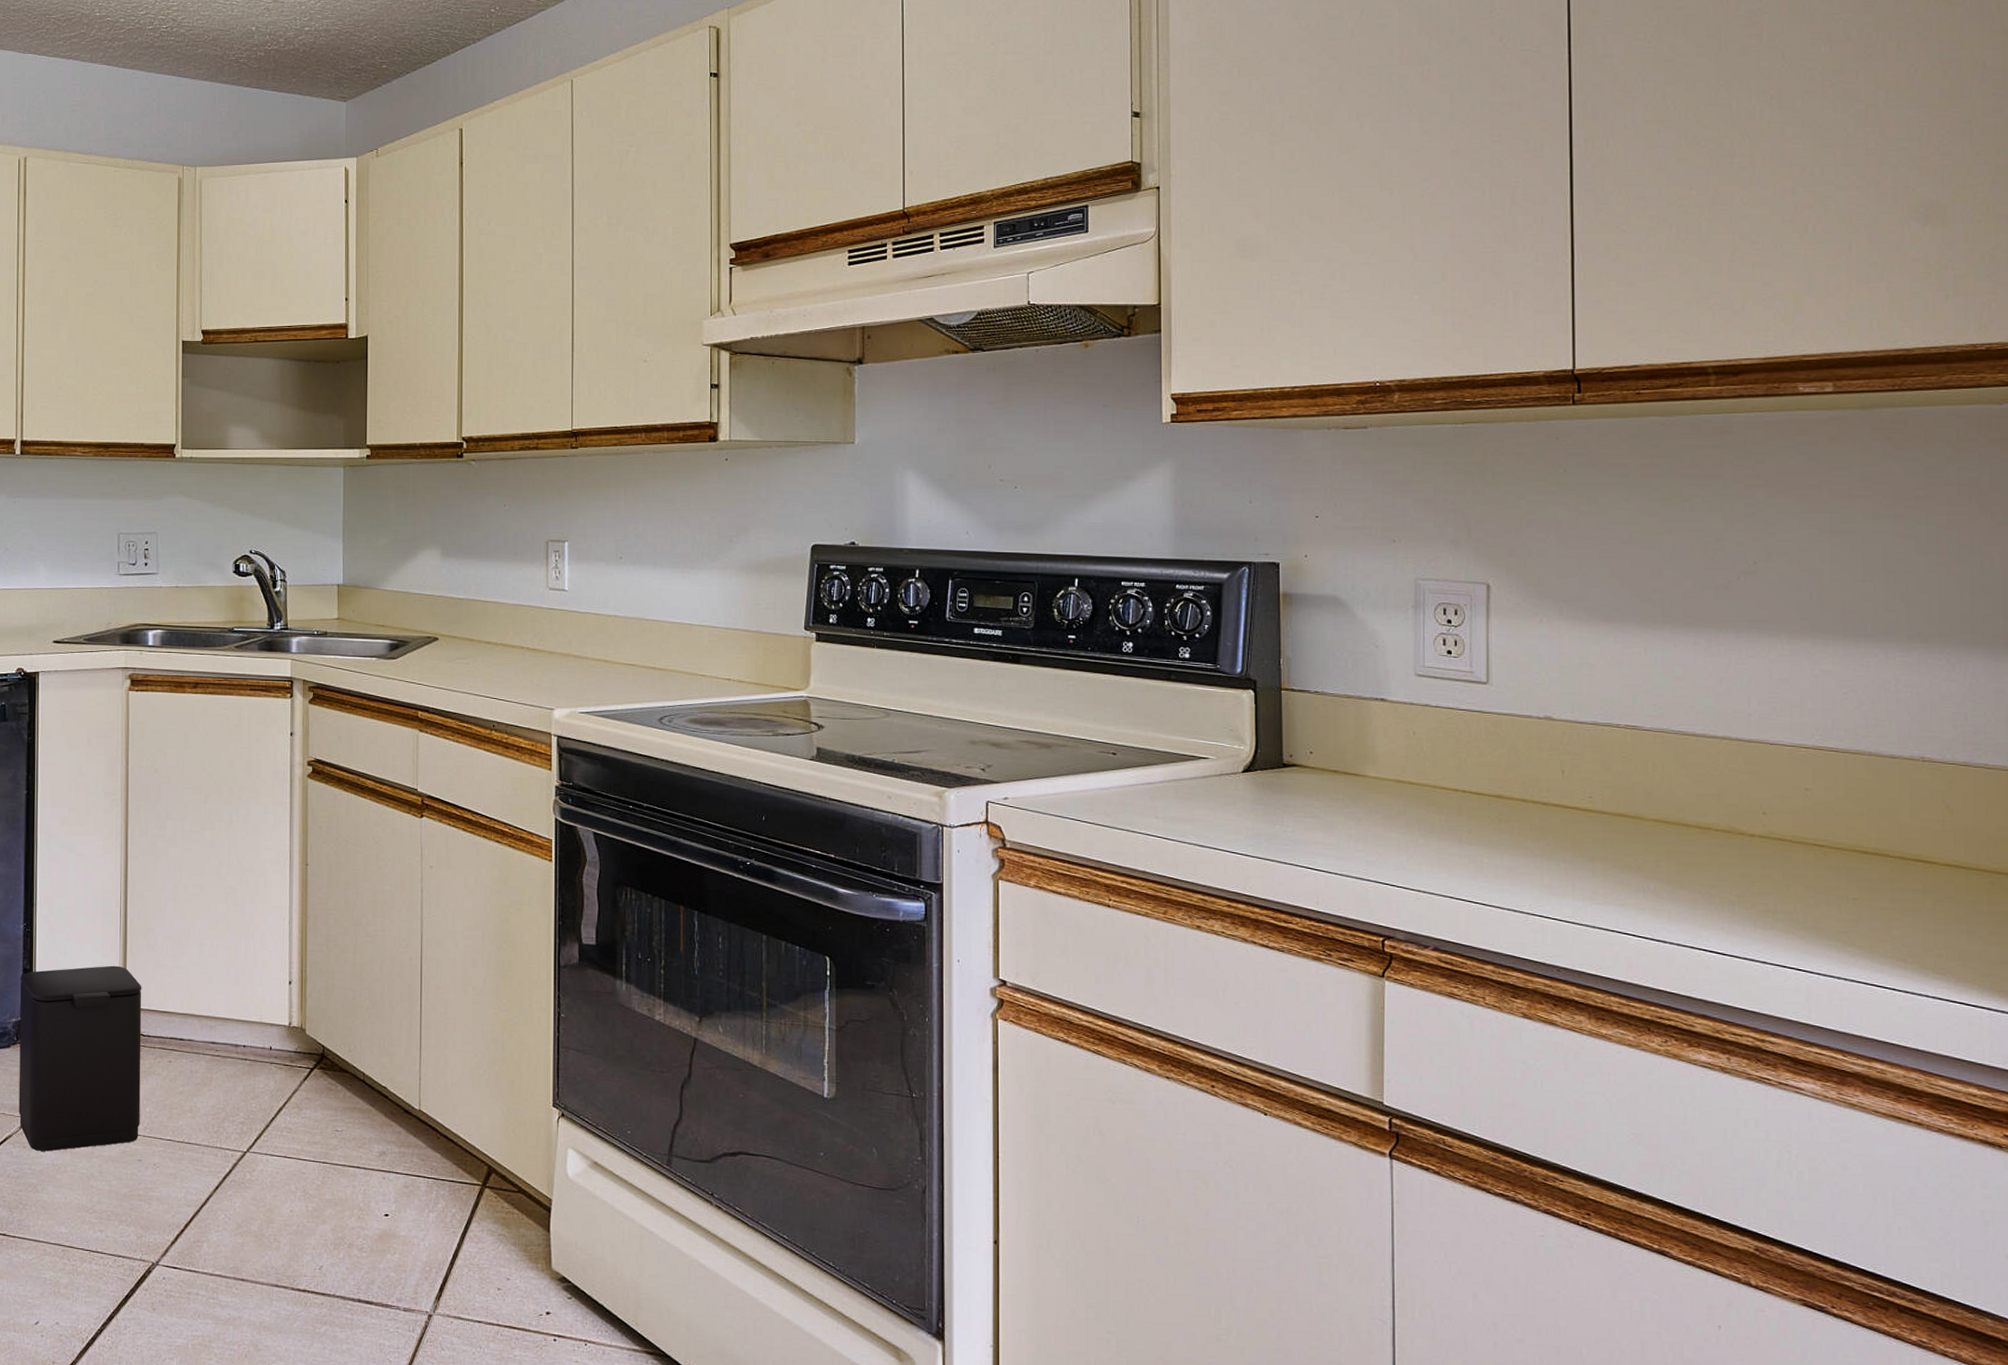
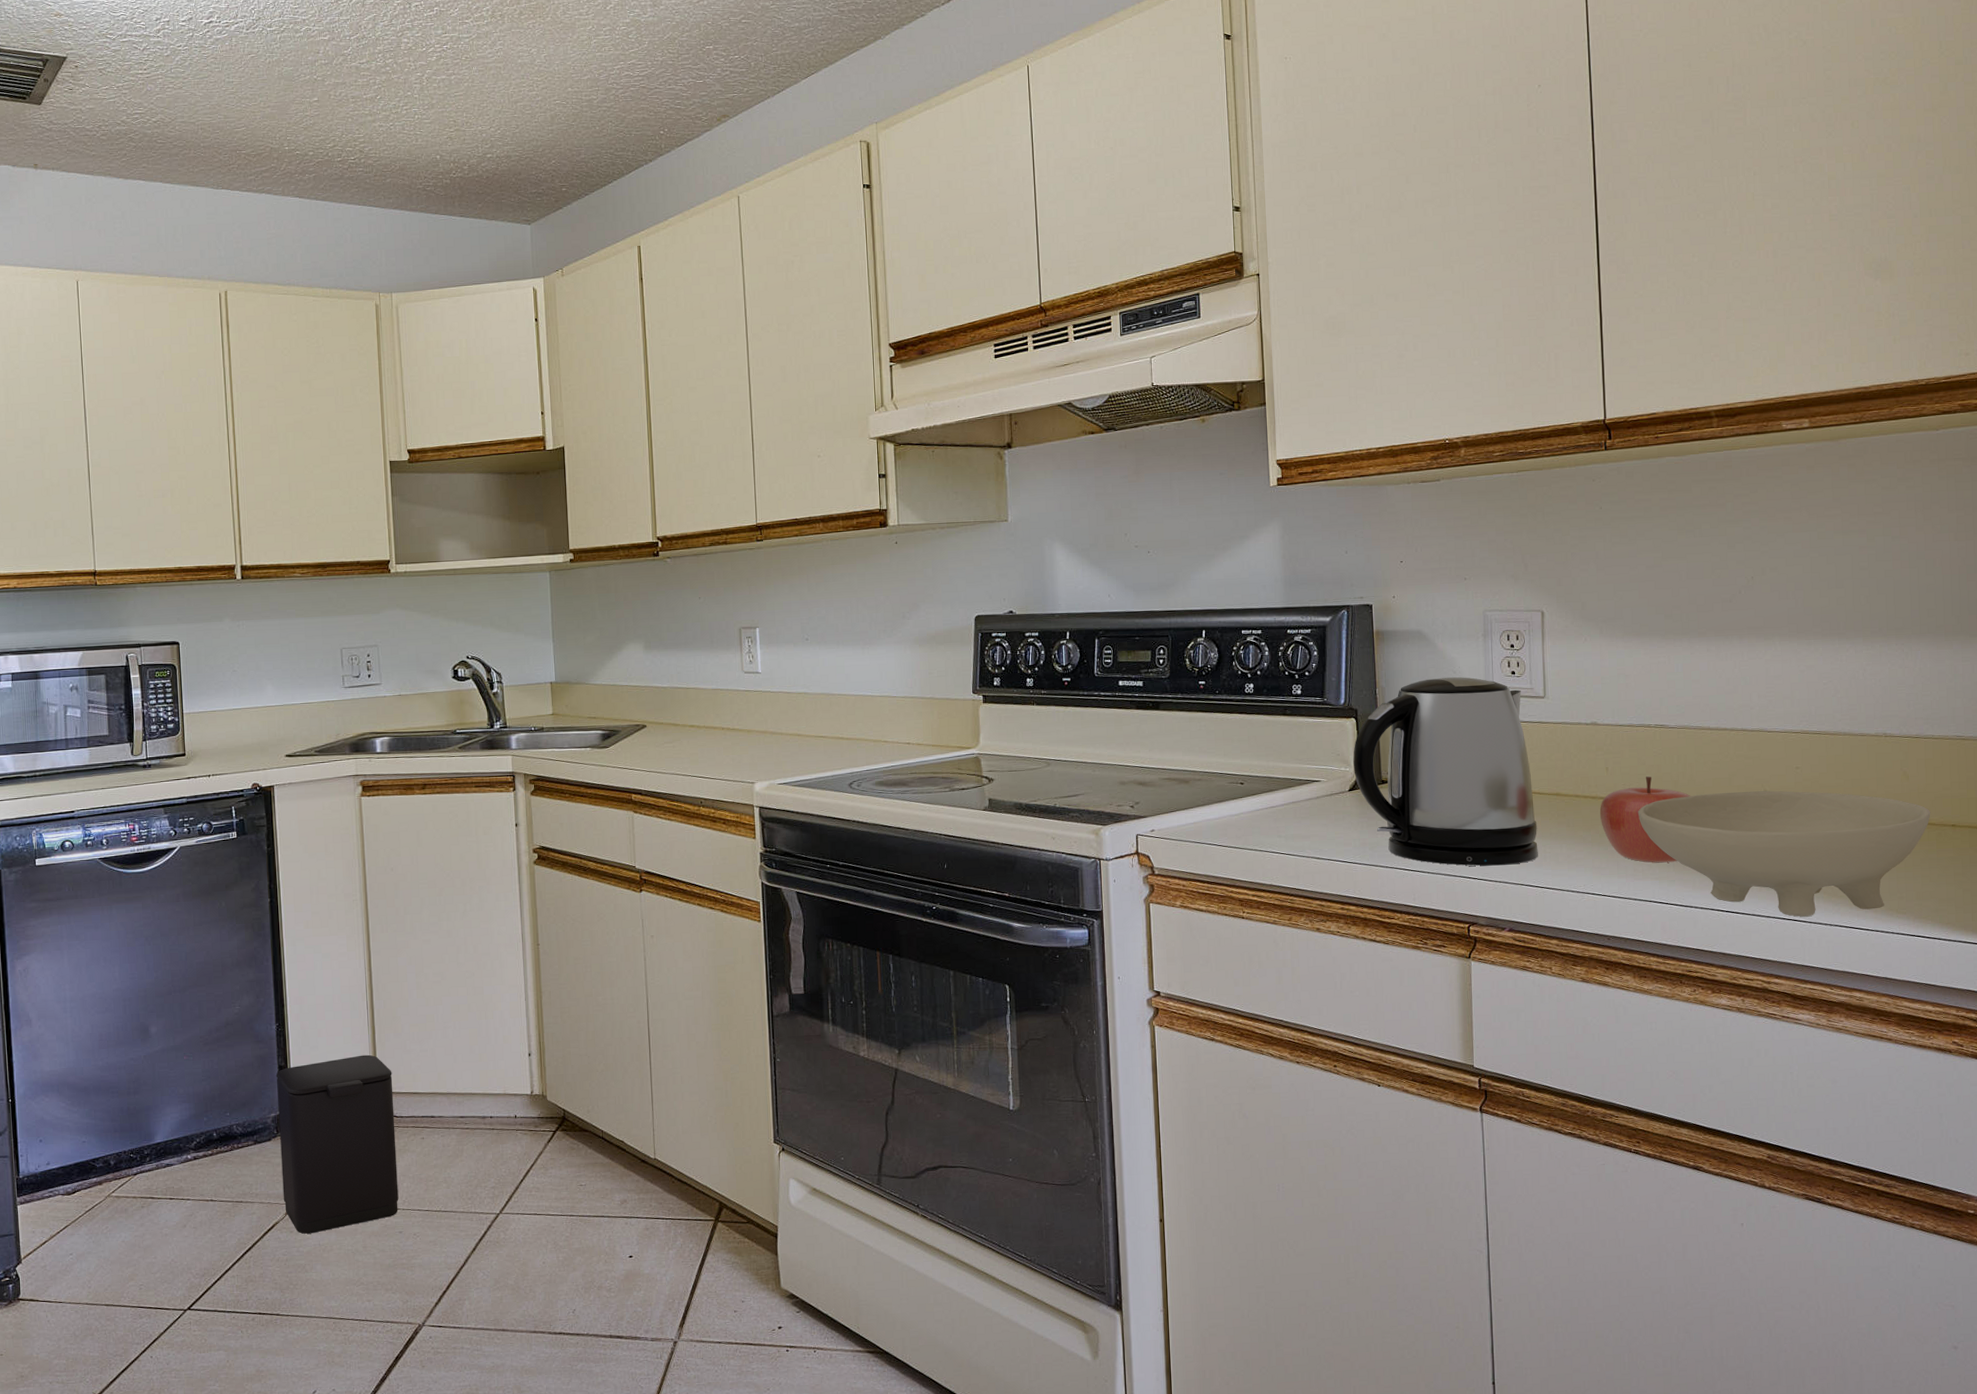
kettle: none [1248,651,1473,873] -> present [1352,676,1538,867]
fruit: none [1551,784,1669,888] -> present [1599,776,1691,863]
bowl: none [1600,811,1981,967] -> present [1637,790,1931,917]

